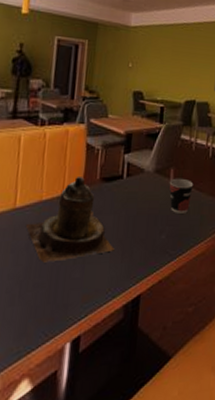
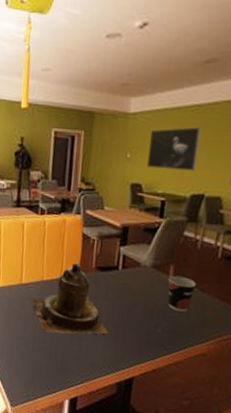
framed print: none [147,42,190,80] -> present [147,127,201,172]

